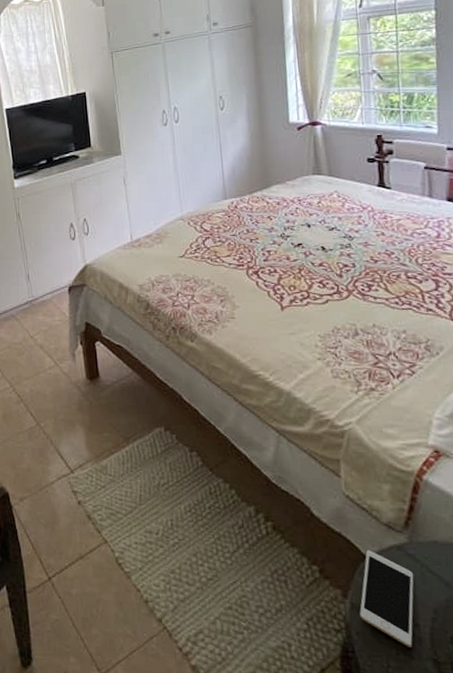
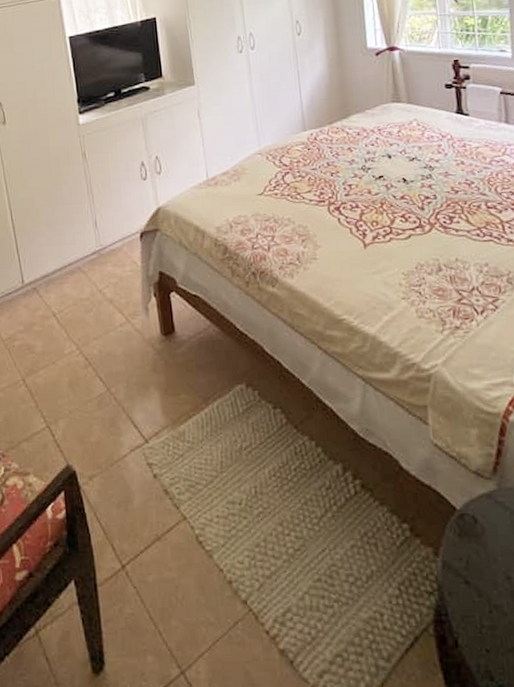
cell phone: present [359,550,414,648] -> none [451,501,505,603]

